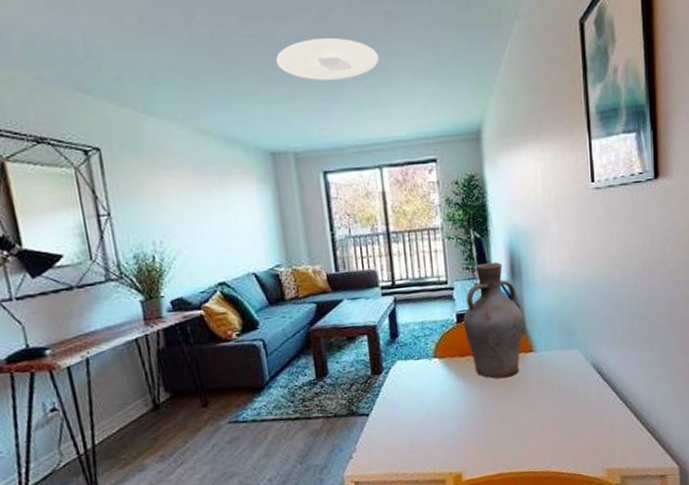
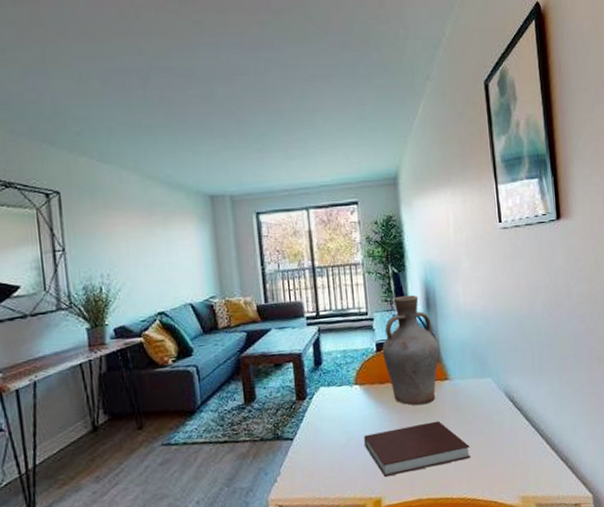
ceiling light: present [275,38,380,80] -> none [217,98,308,133]
notebook: none [444,394,556,451] -> present [364,421,472,477]

